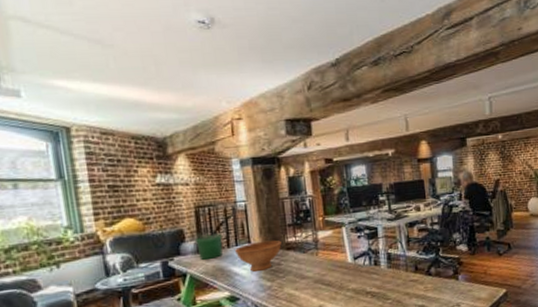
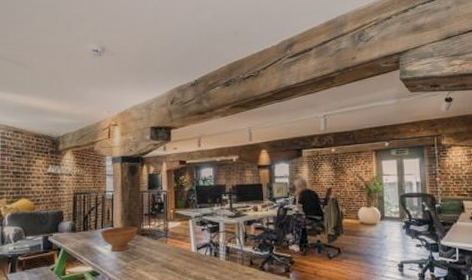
planter: present [194,232,223,260] -> none [70,215,93,238]

